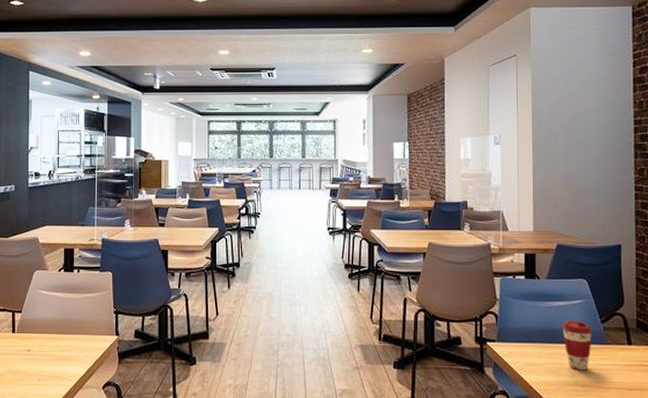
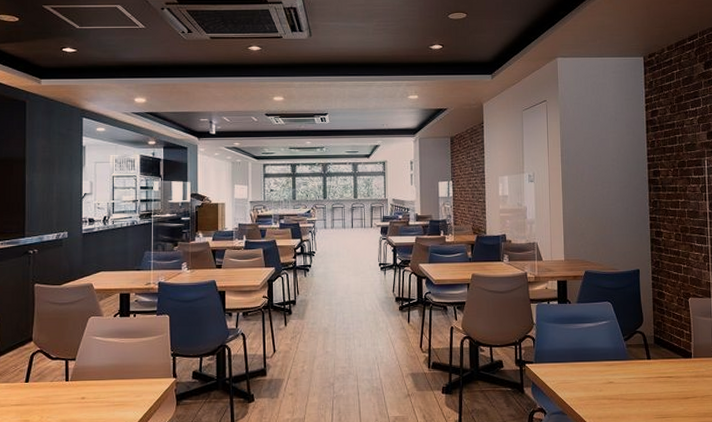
coffee cup: present [562,320,592,371] -> none [591,340,617,385]

